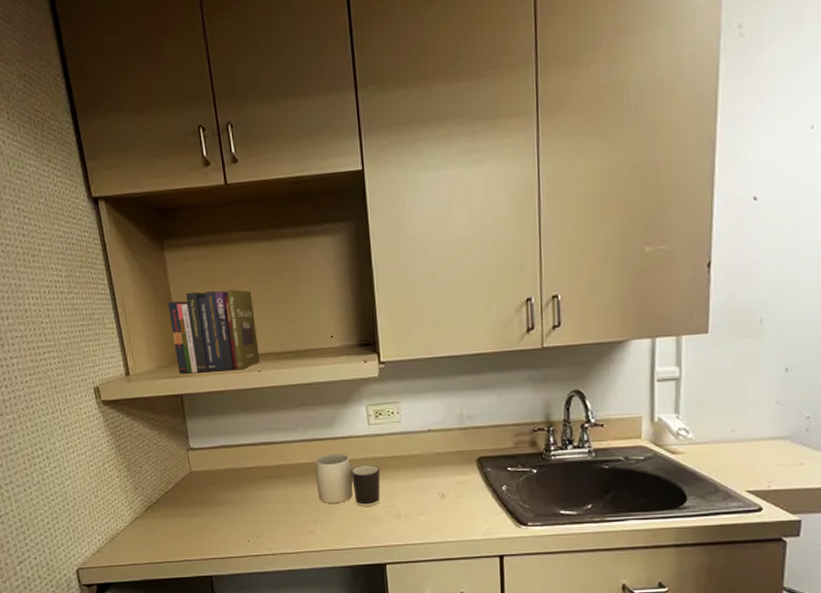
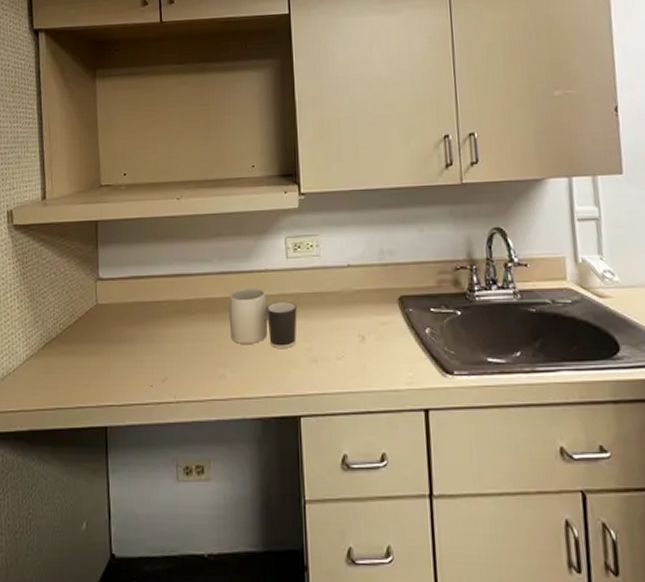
books: present [168,289,260,374] -> none [94,118,180,200]

